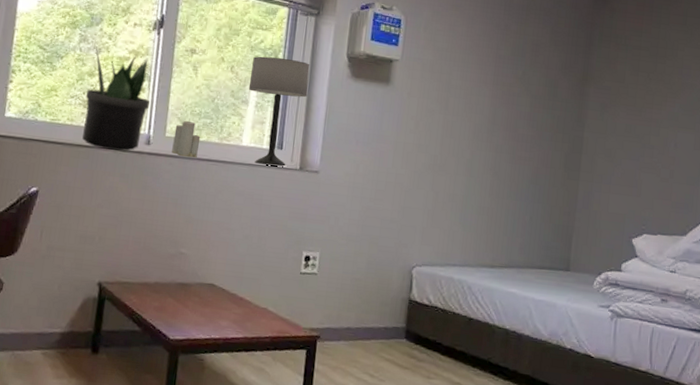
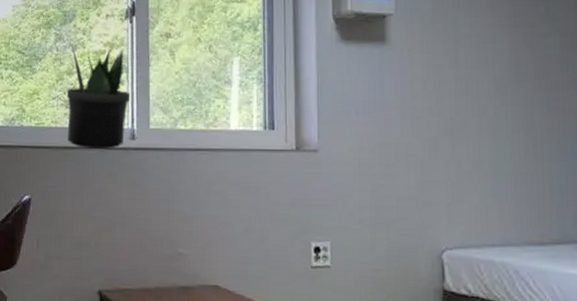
candle: present [172,118,201,159] -> none [158,107,186,149]
table lamp: present [248,56,310,167] -> none [230,29,295,148]

